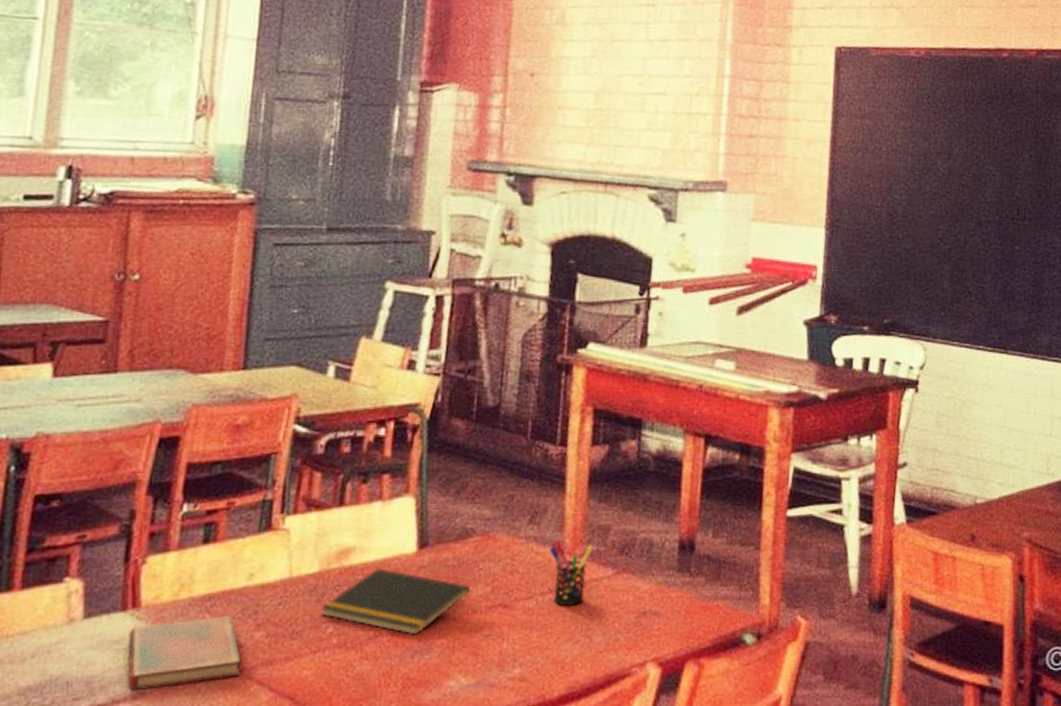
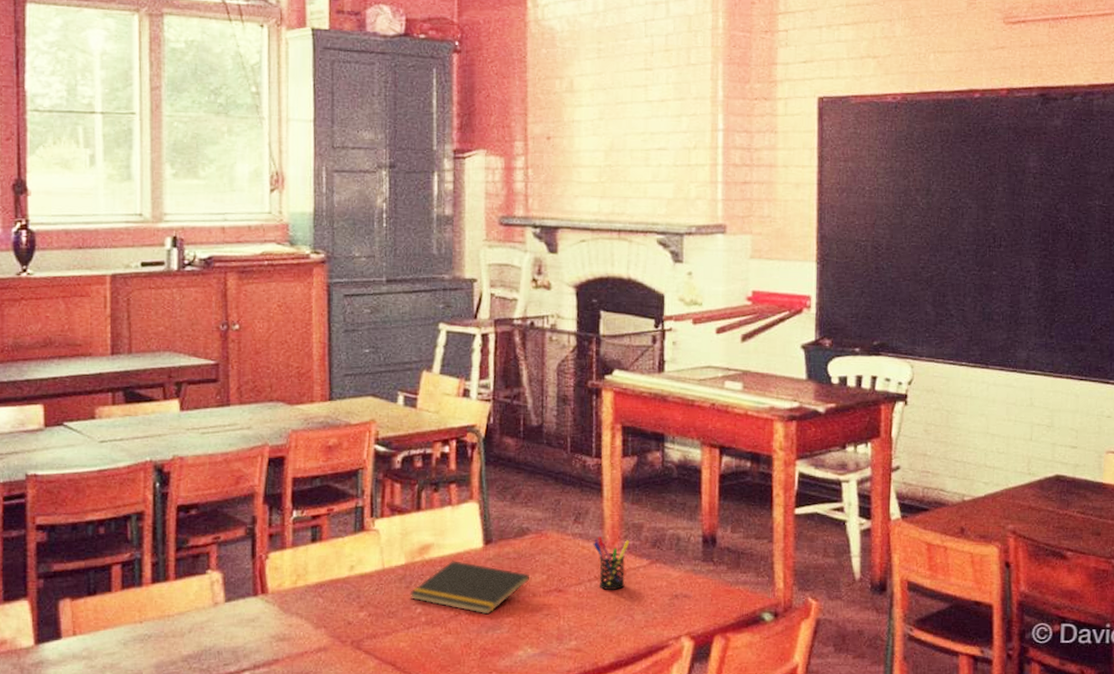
diary: present [127,615,241,691] -> none [261,599,351,658]

